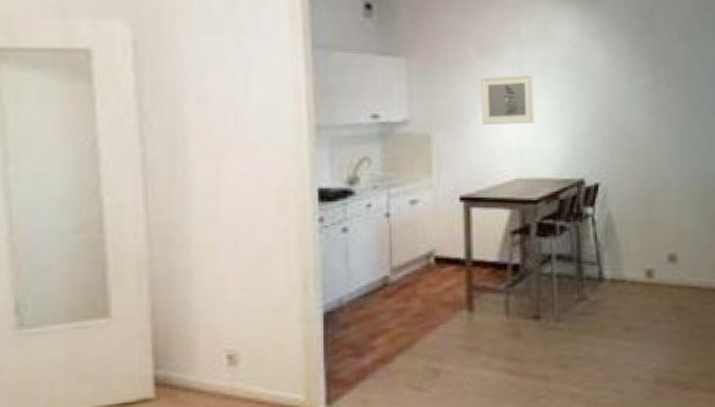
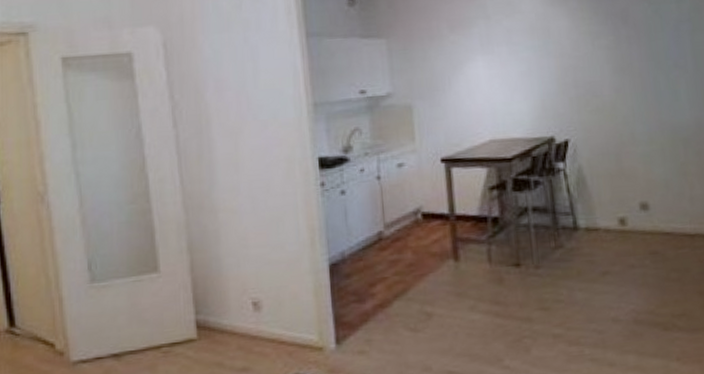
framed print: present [480,74,535,124] -> none [452,44,505,93]

